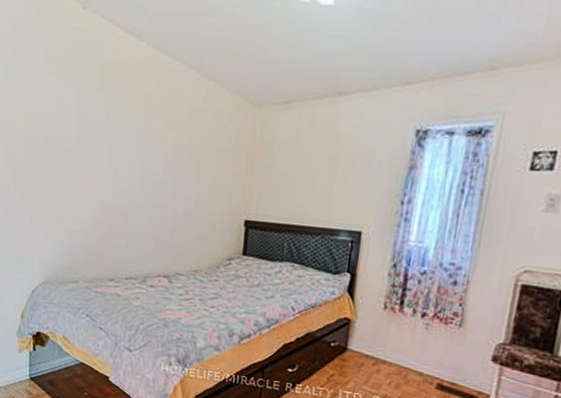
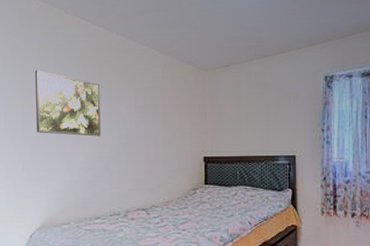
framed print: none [42,84,122,180] -> present [36,70,101,137]

